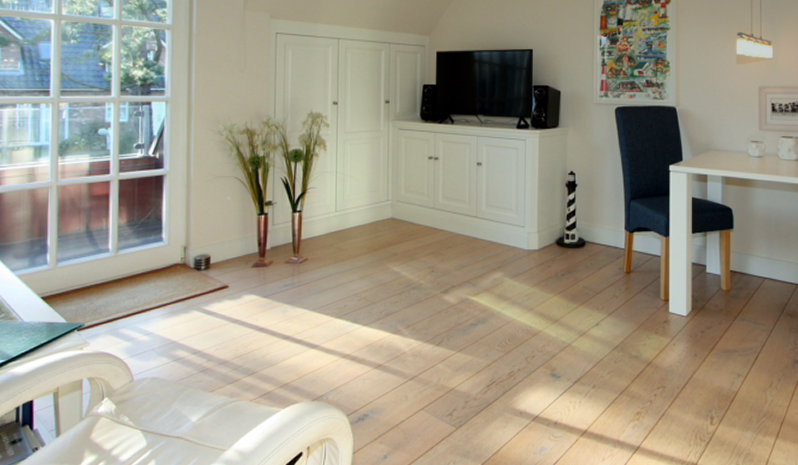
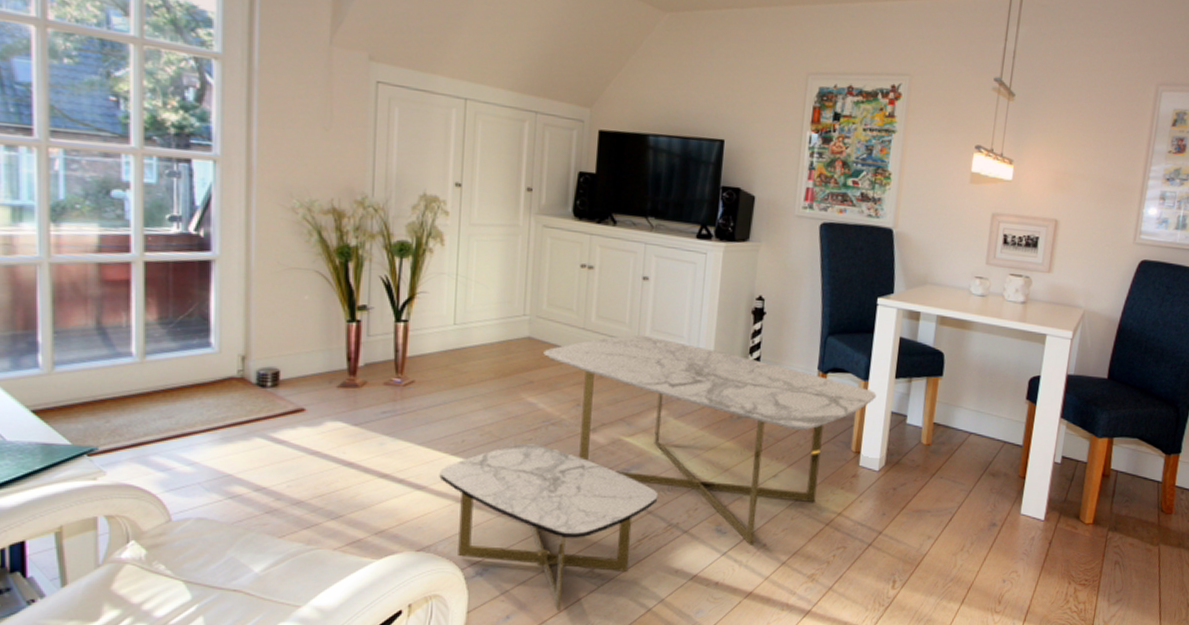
coffee table: none [328,210,678,451] -> present [439,334,877,611]

